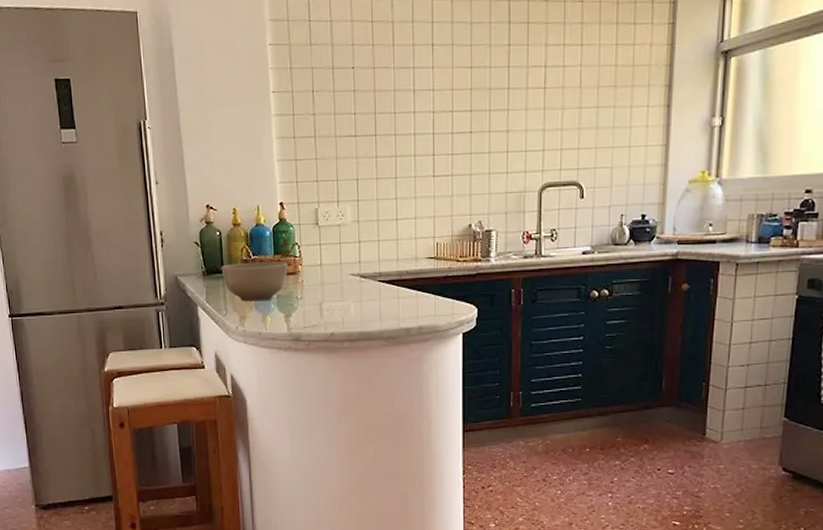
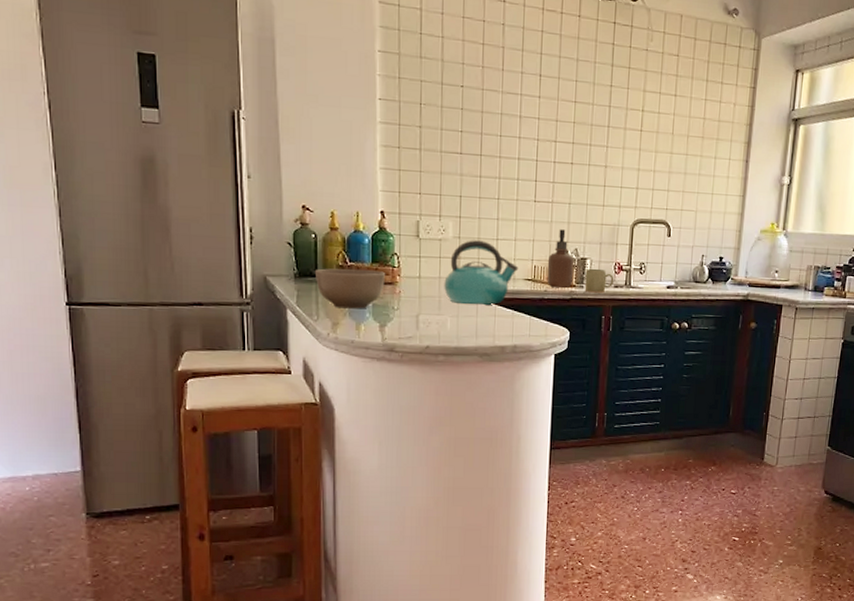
kettle: none [345,222,420,289] -> present [444,240,519,305]
soap dispenser: none [450,202,477,263] -> present [547,229,573,288]
mug: none [491,240,523,266] -> present [584,268,614,293]

